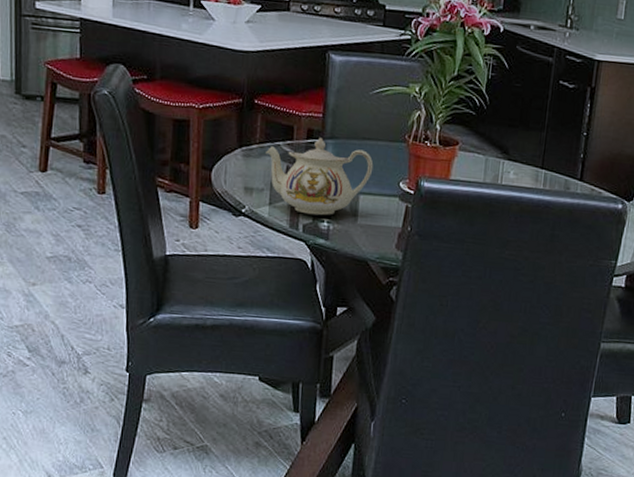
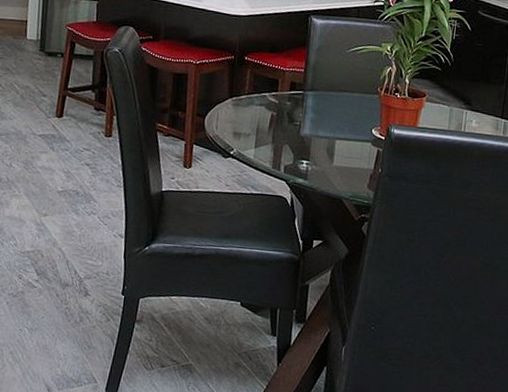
teapot: present [266,137,374,216] -> none [253,89,349,158]

